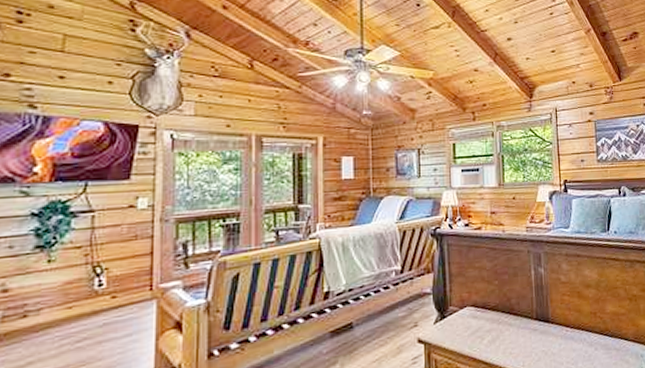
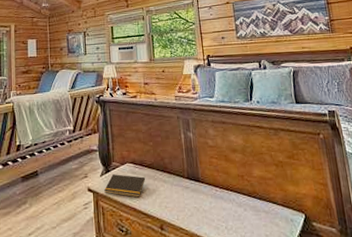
notepad: none [438,320,489,346] -> present [104,174,146,198]

